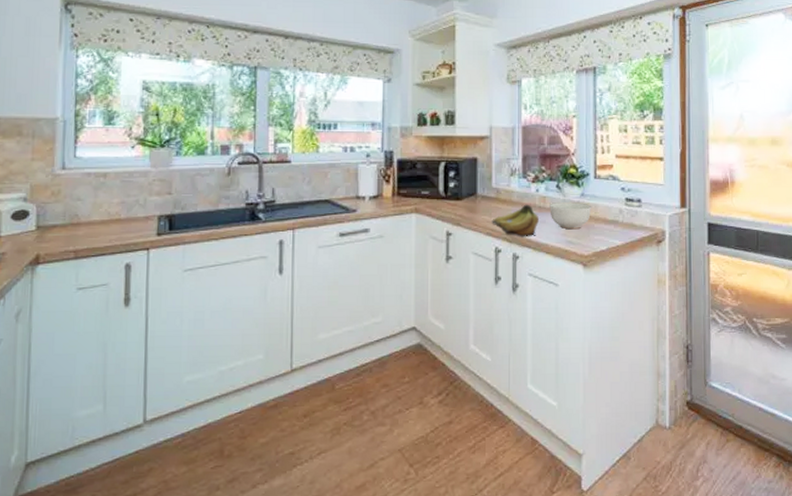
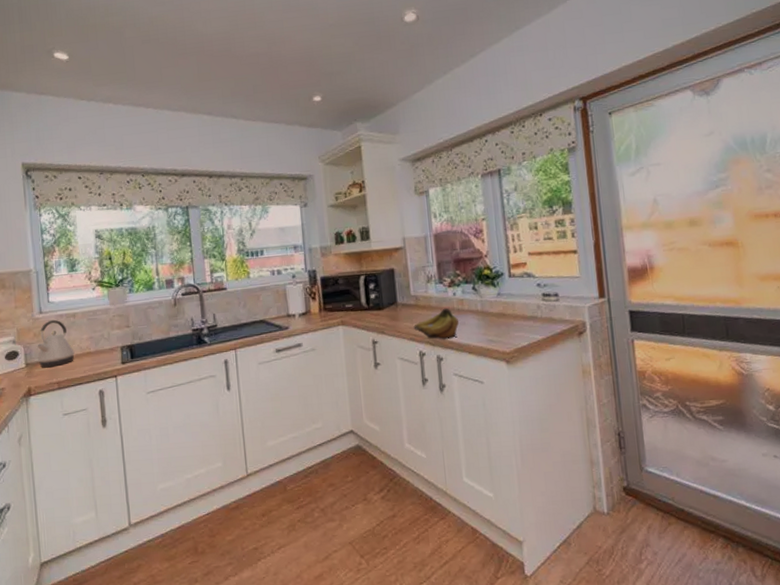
kettle: none [53,178,100,233] -> present [37,319,75,368]
bowl: present [550,201,592,230] -> none [467,301,510,329]

